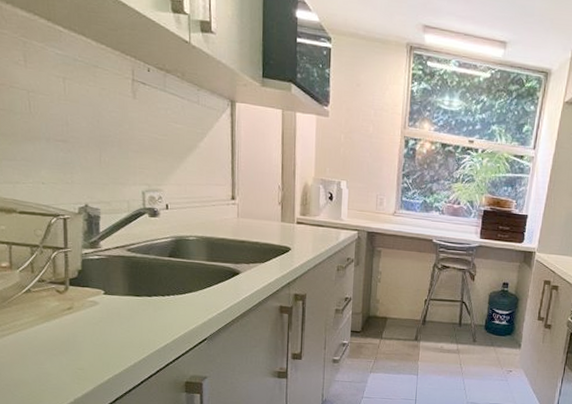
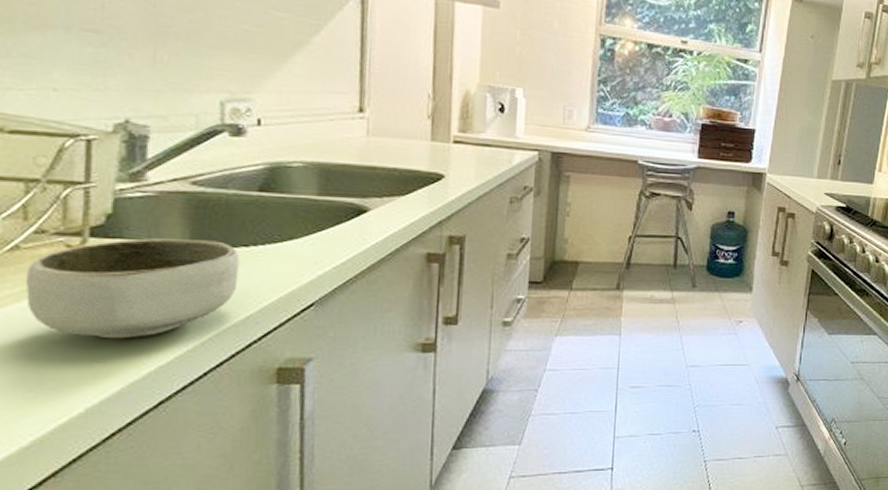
bowl: none [35,287,159,356] -> present [25,238,239,339]

